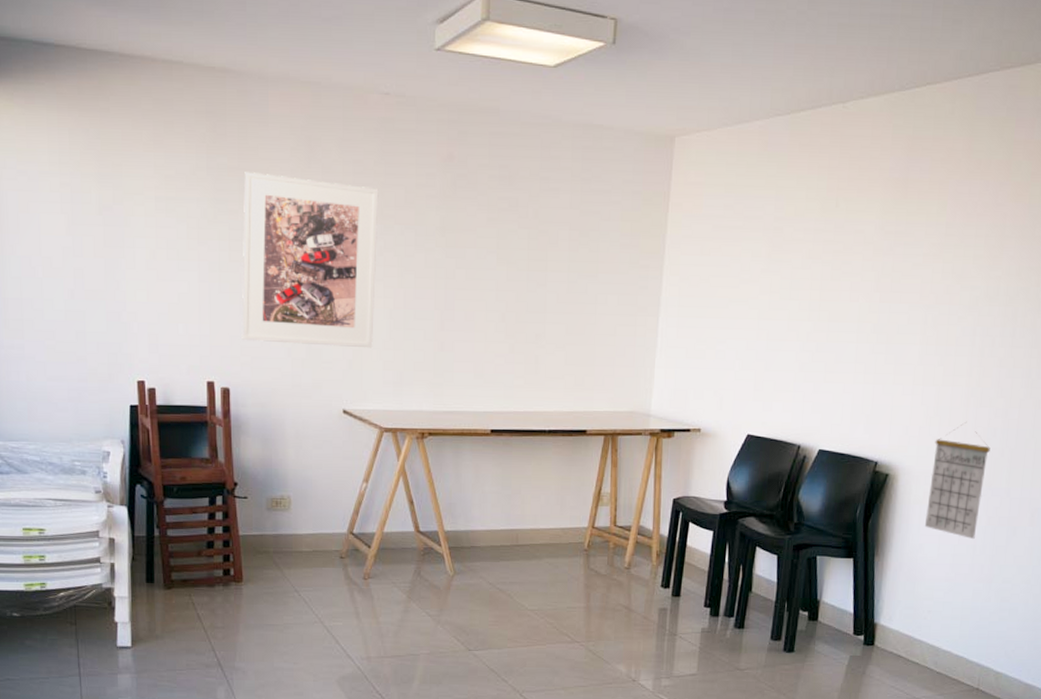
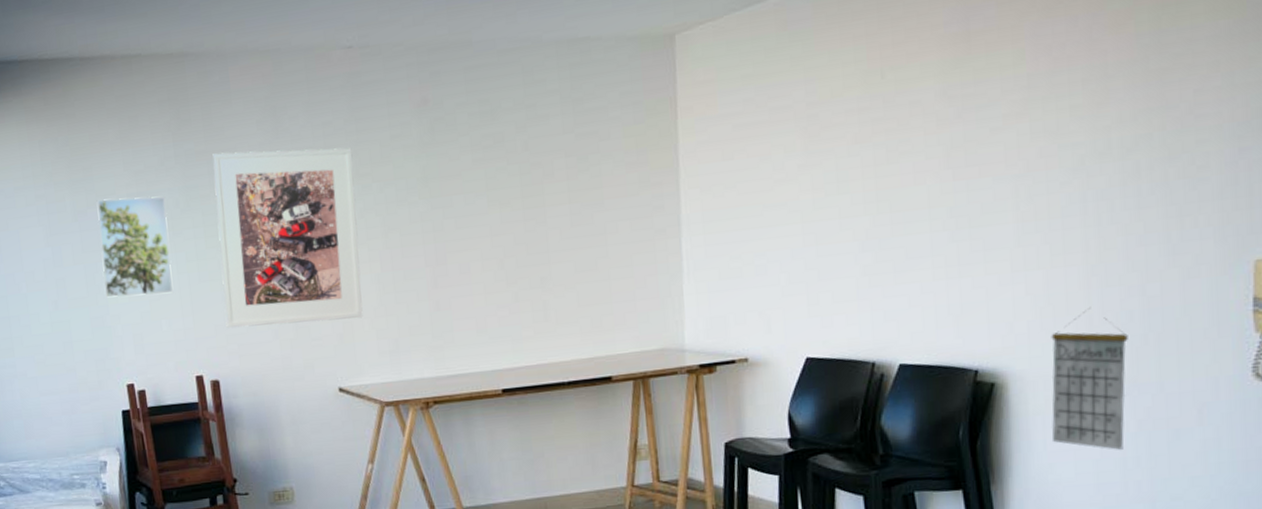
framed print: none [123,198,194,299] -> present [96,196,173,298]

